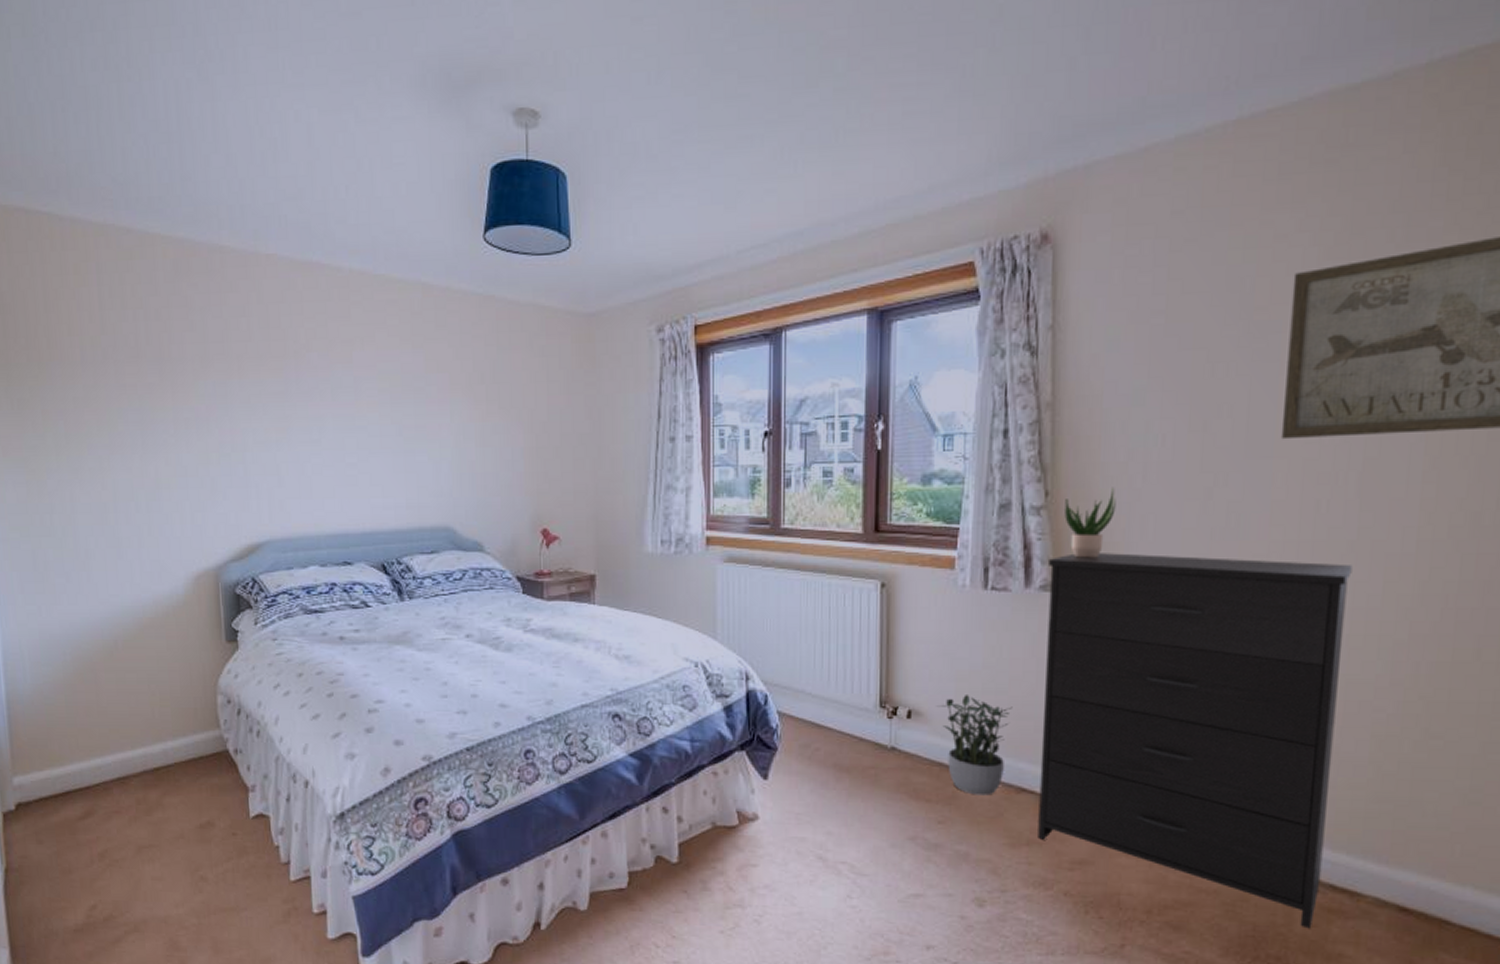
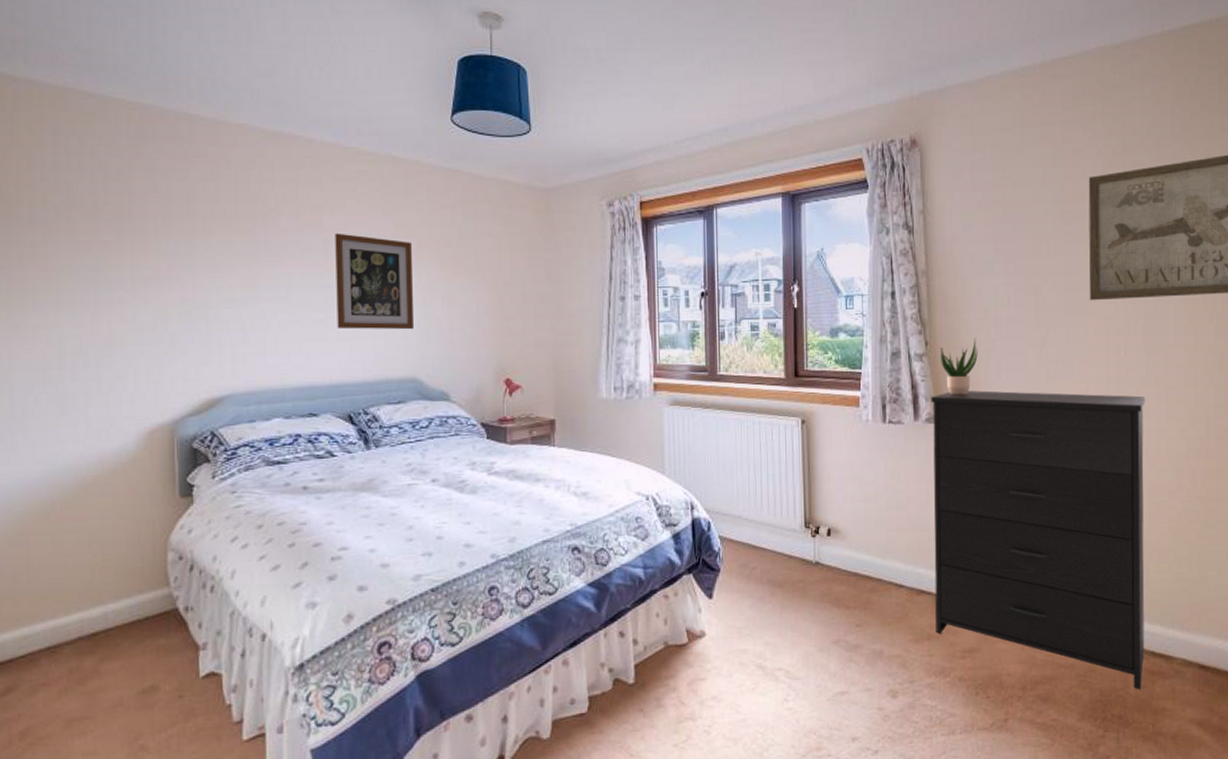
wall art: none [365,369,446,475] -> present [335,233,413,330]
potted plant: present [936,693,1013,796] -> none [850,511,910,599]

